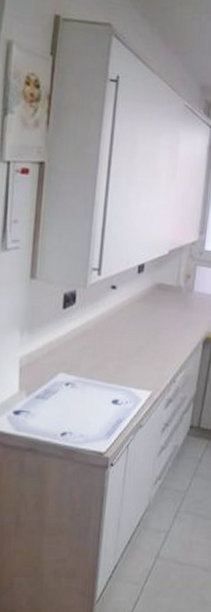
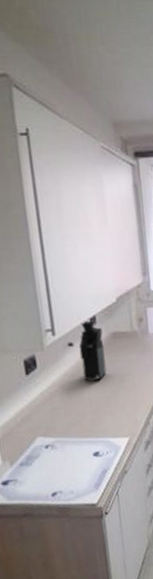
coffee maker: none [120,267,148,328] -> present [78,321,107,381]

